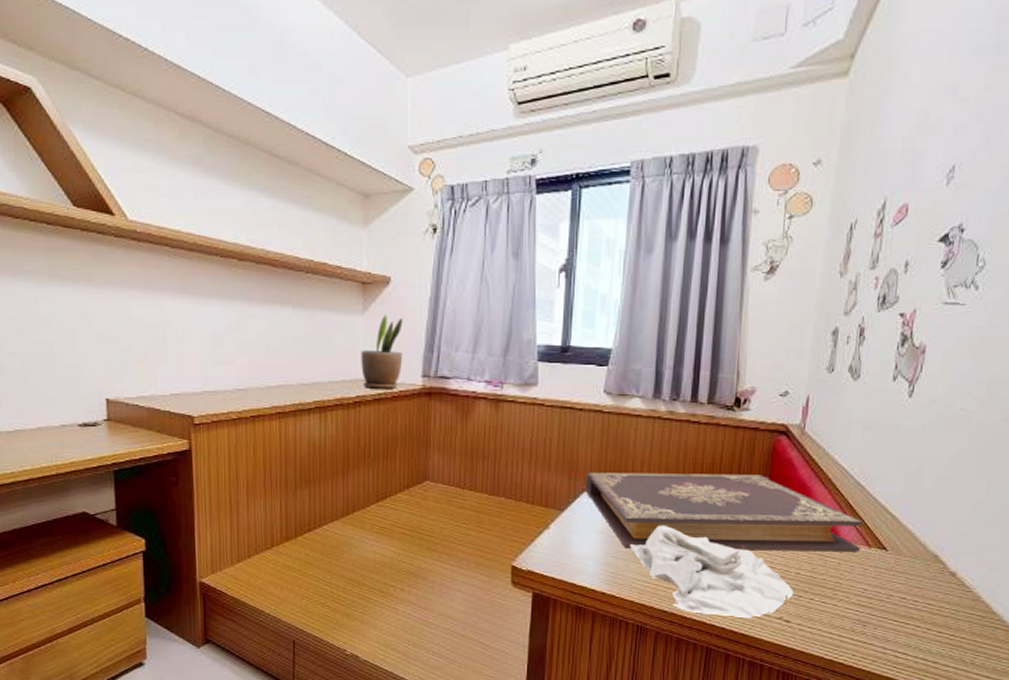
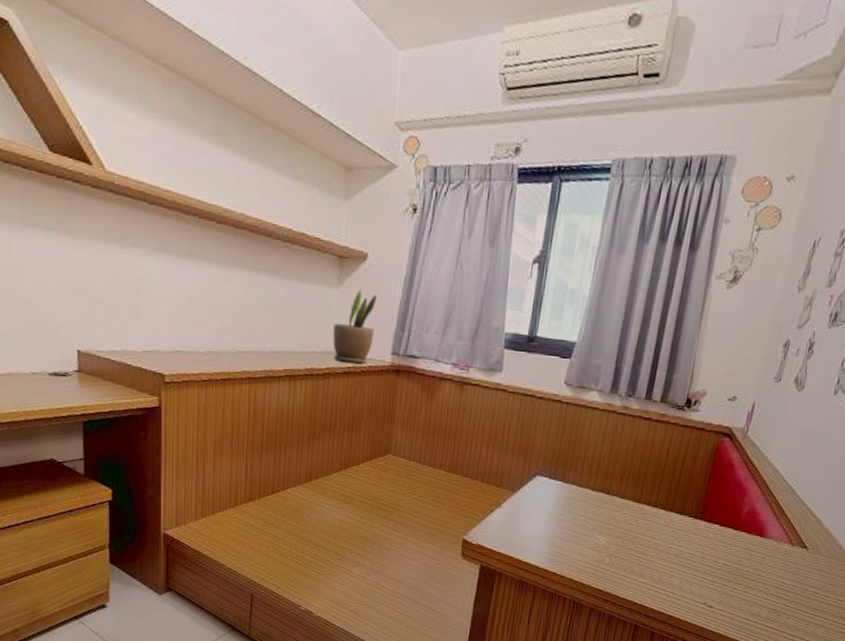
book: present [585,472,863,551] -> none [538,458,789,548]
tissue: present [630,524,793,618] -> none [574,511,719,601]

